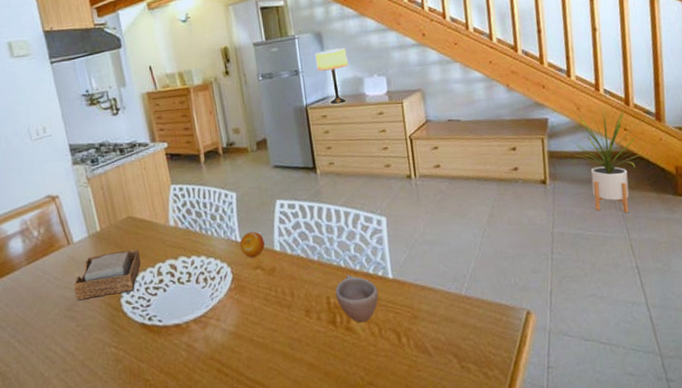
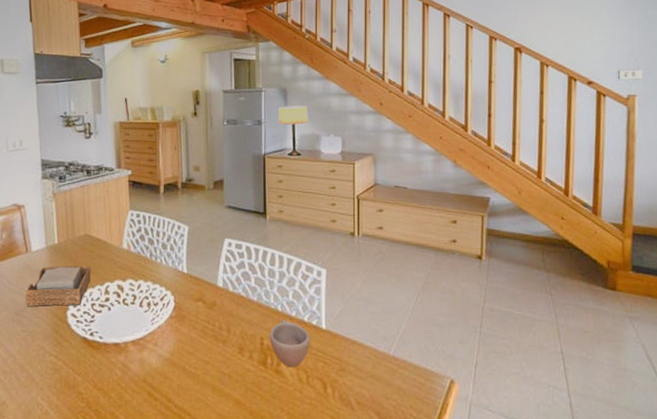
fruit: present [239,231,265,258] -> none [185,265,209,290]
house plant: present [569,107,644,214] -> none [510,194,582,299]

